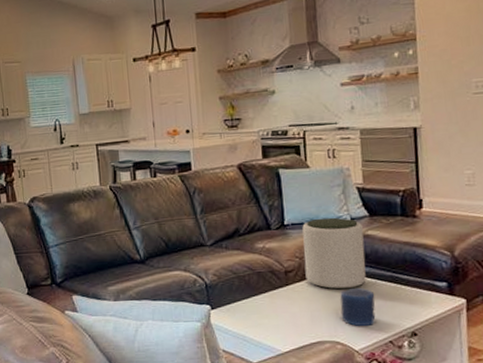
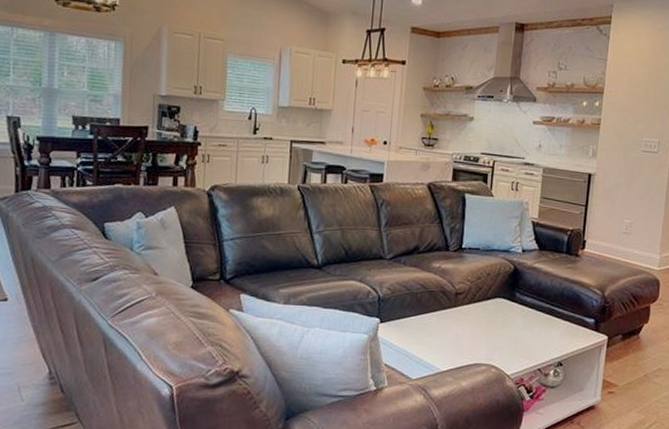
plant pot: present [302,217,366,290] -> none [473,246,531,316]
candle: present [340,287,376,326] -> none [499,315,532,353]

